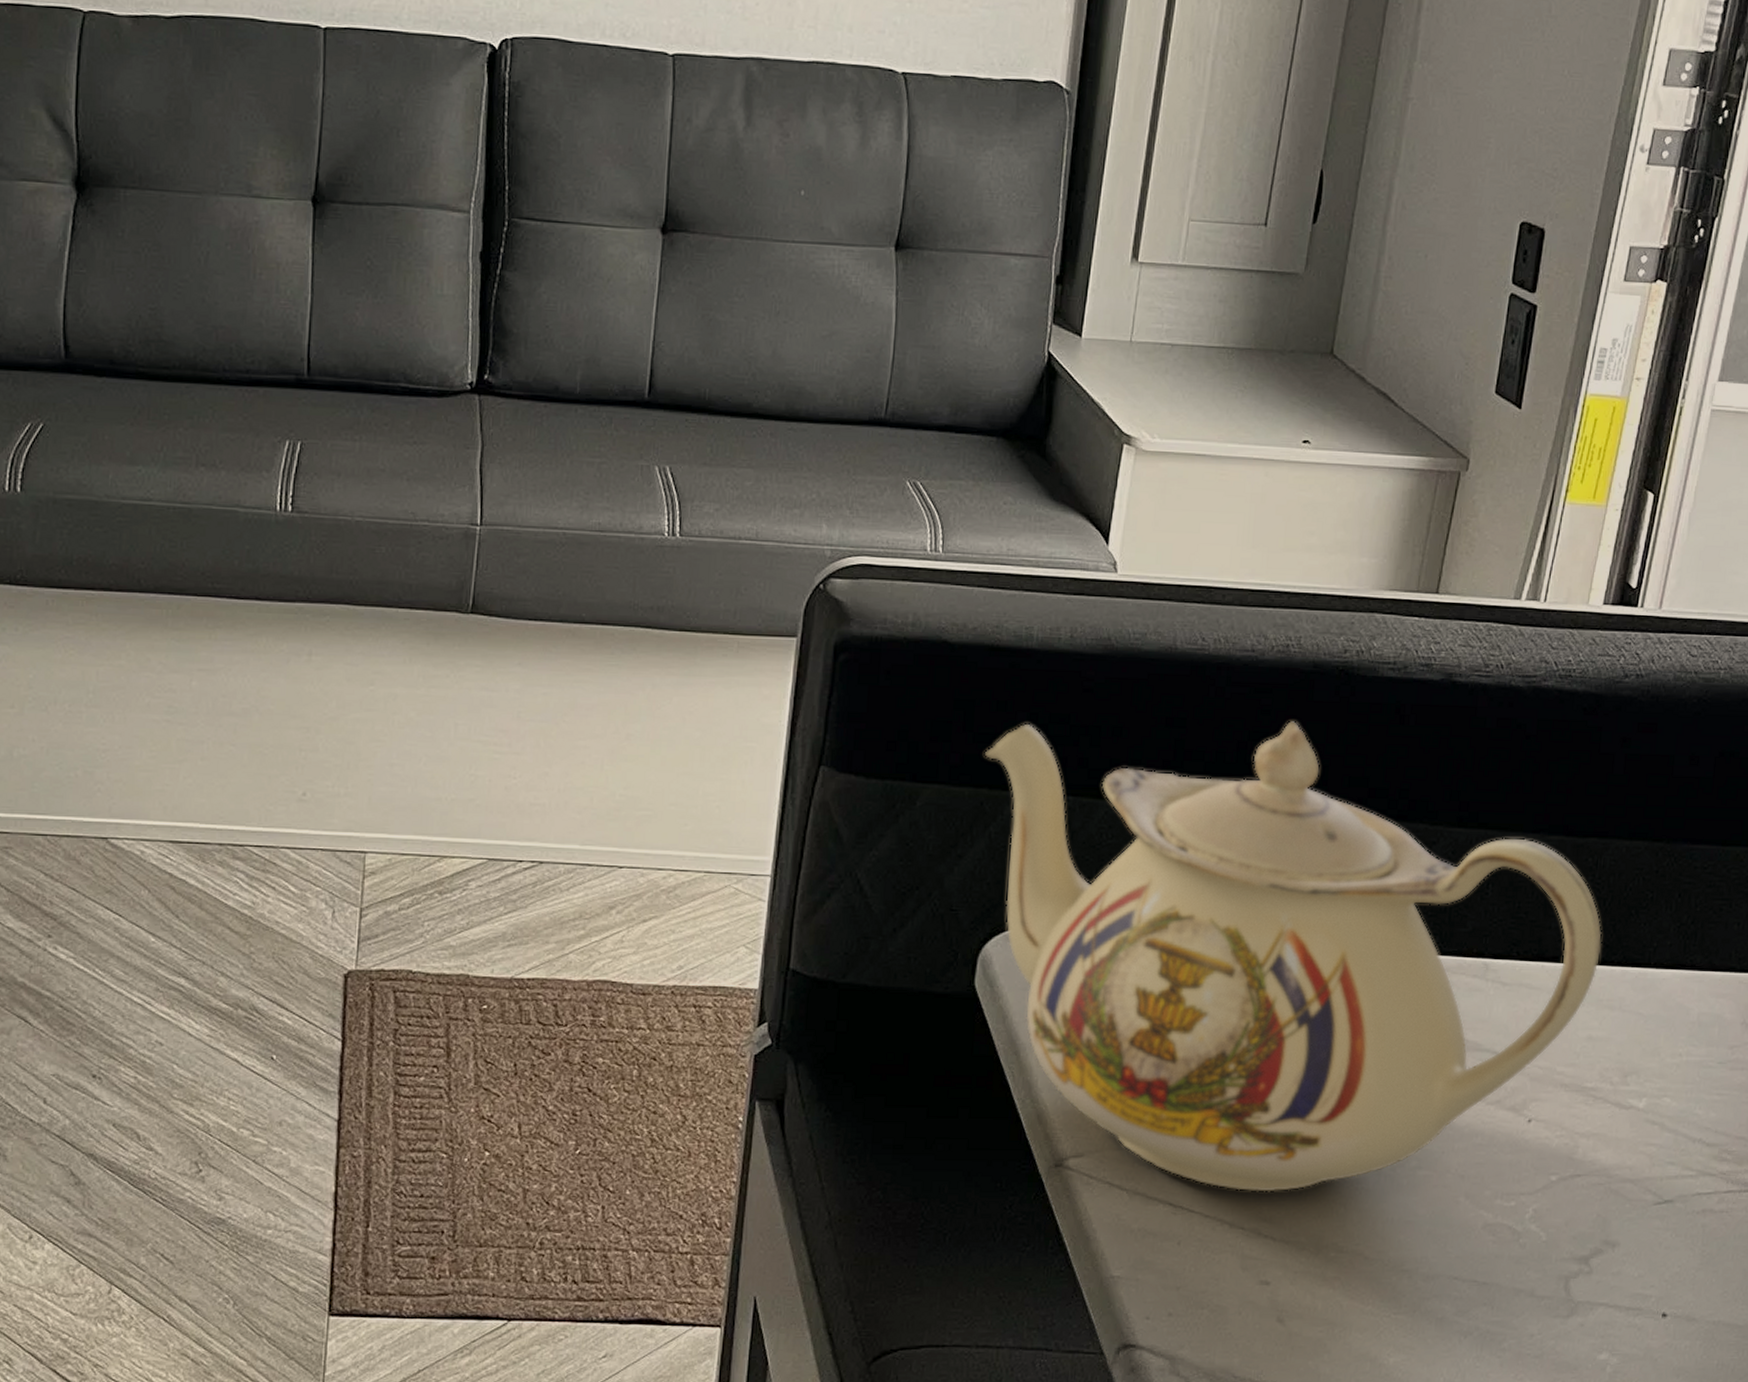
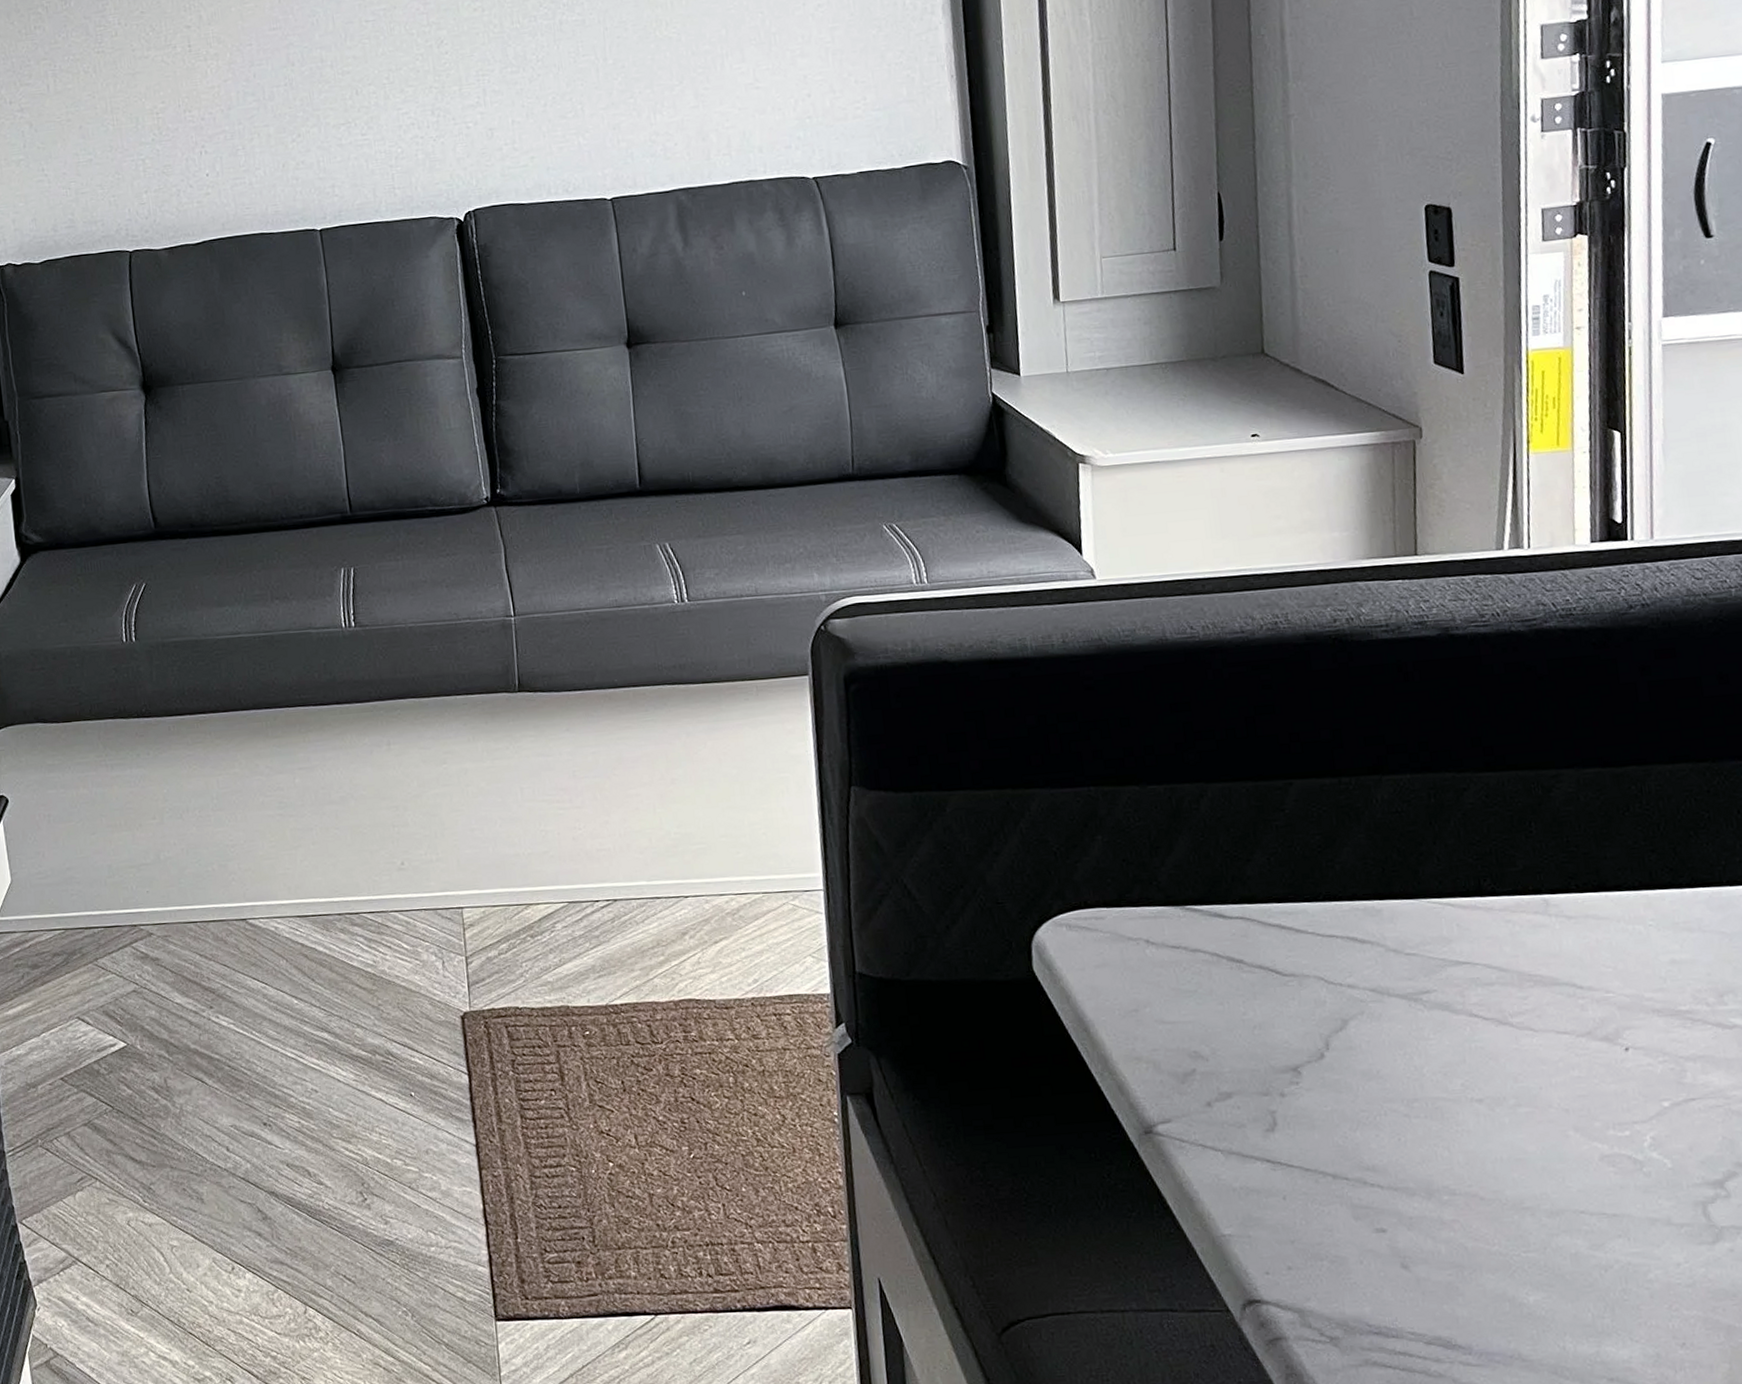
teapot: present [985,721,1602,1192] -> none [1002,692,1666,1143]

